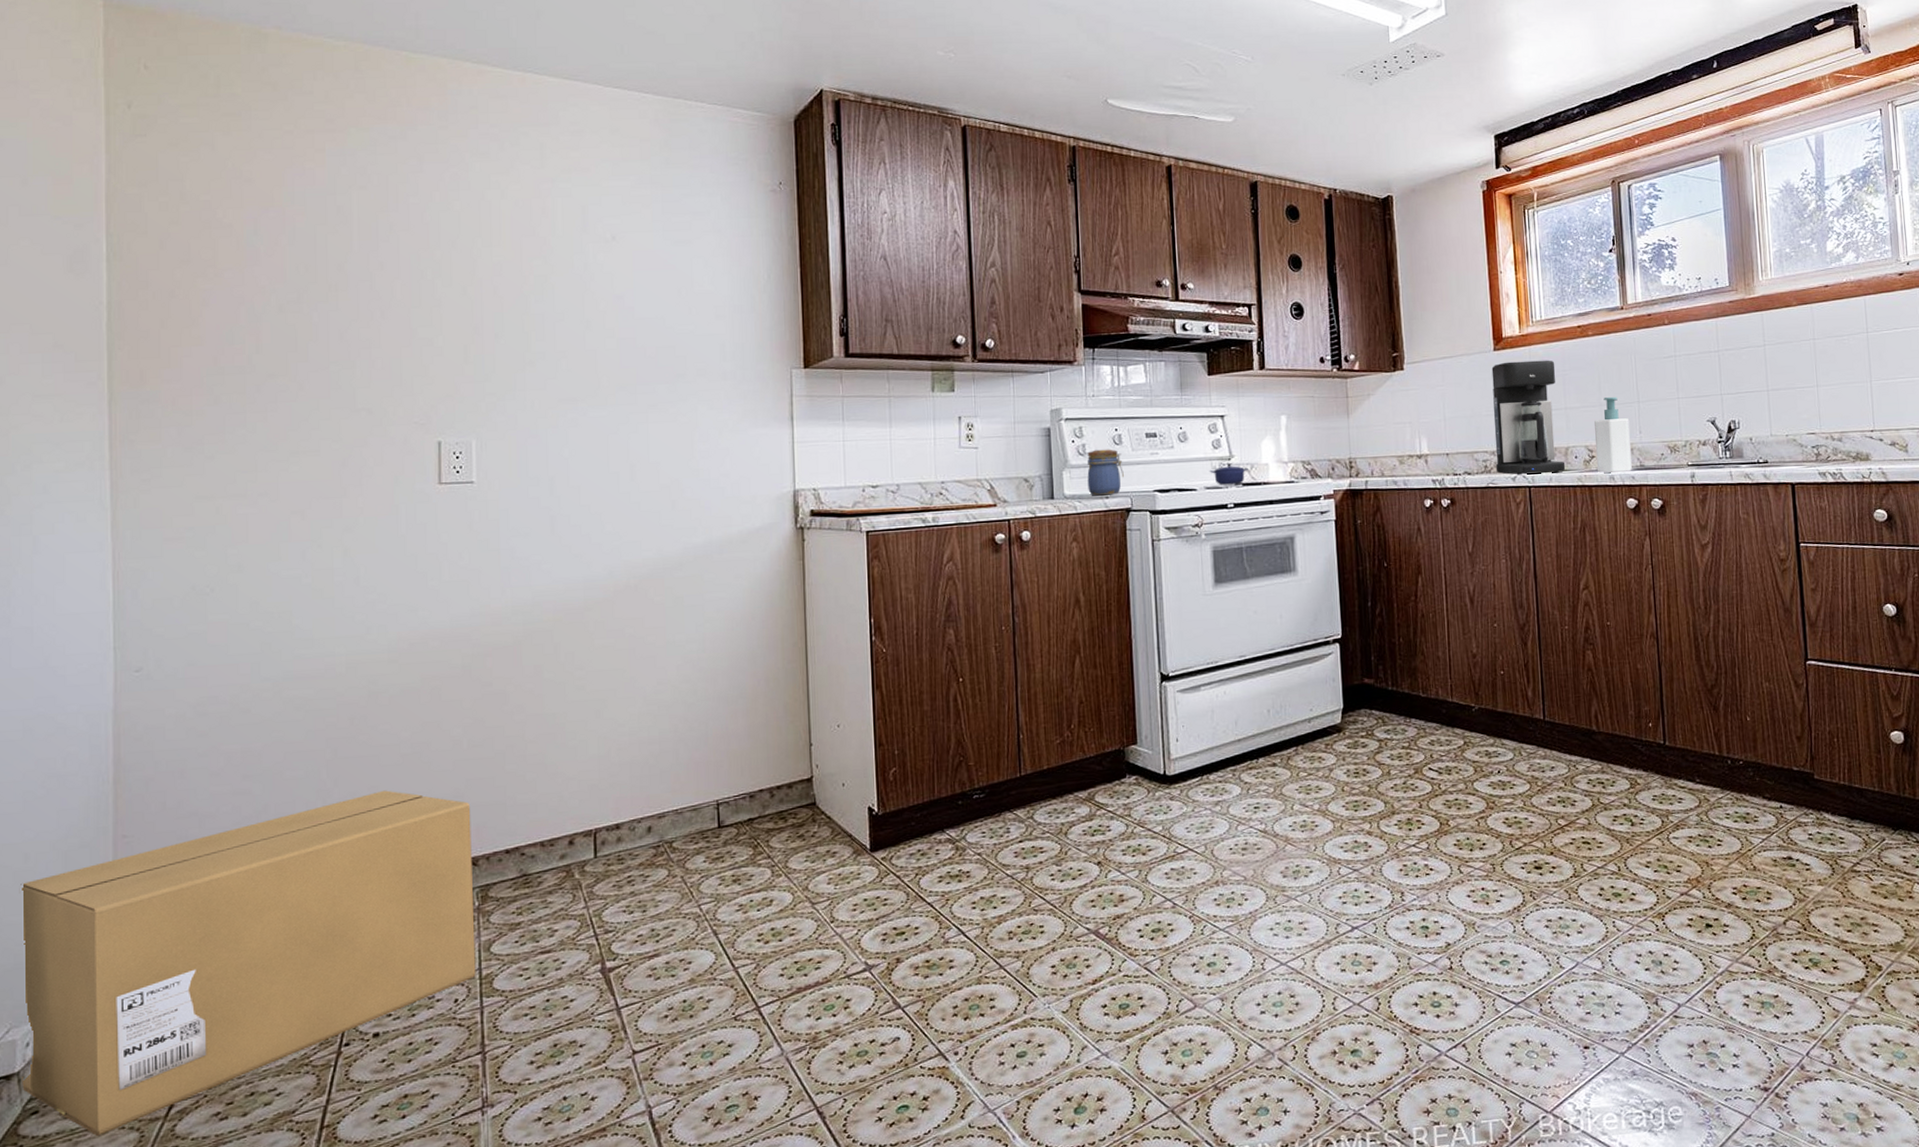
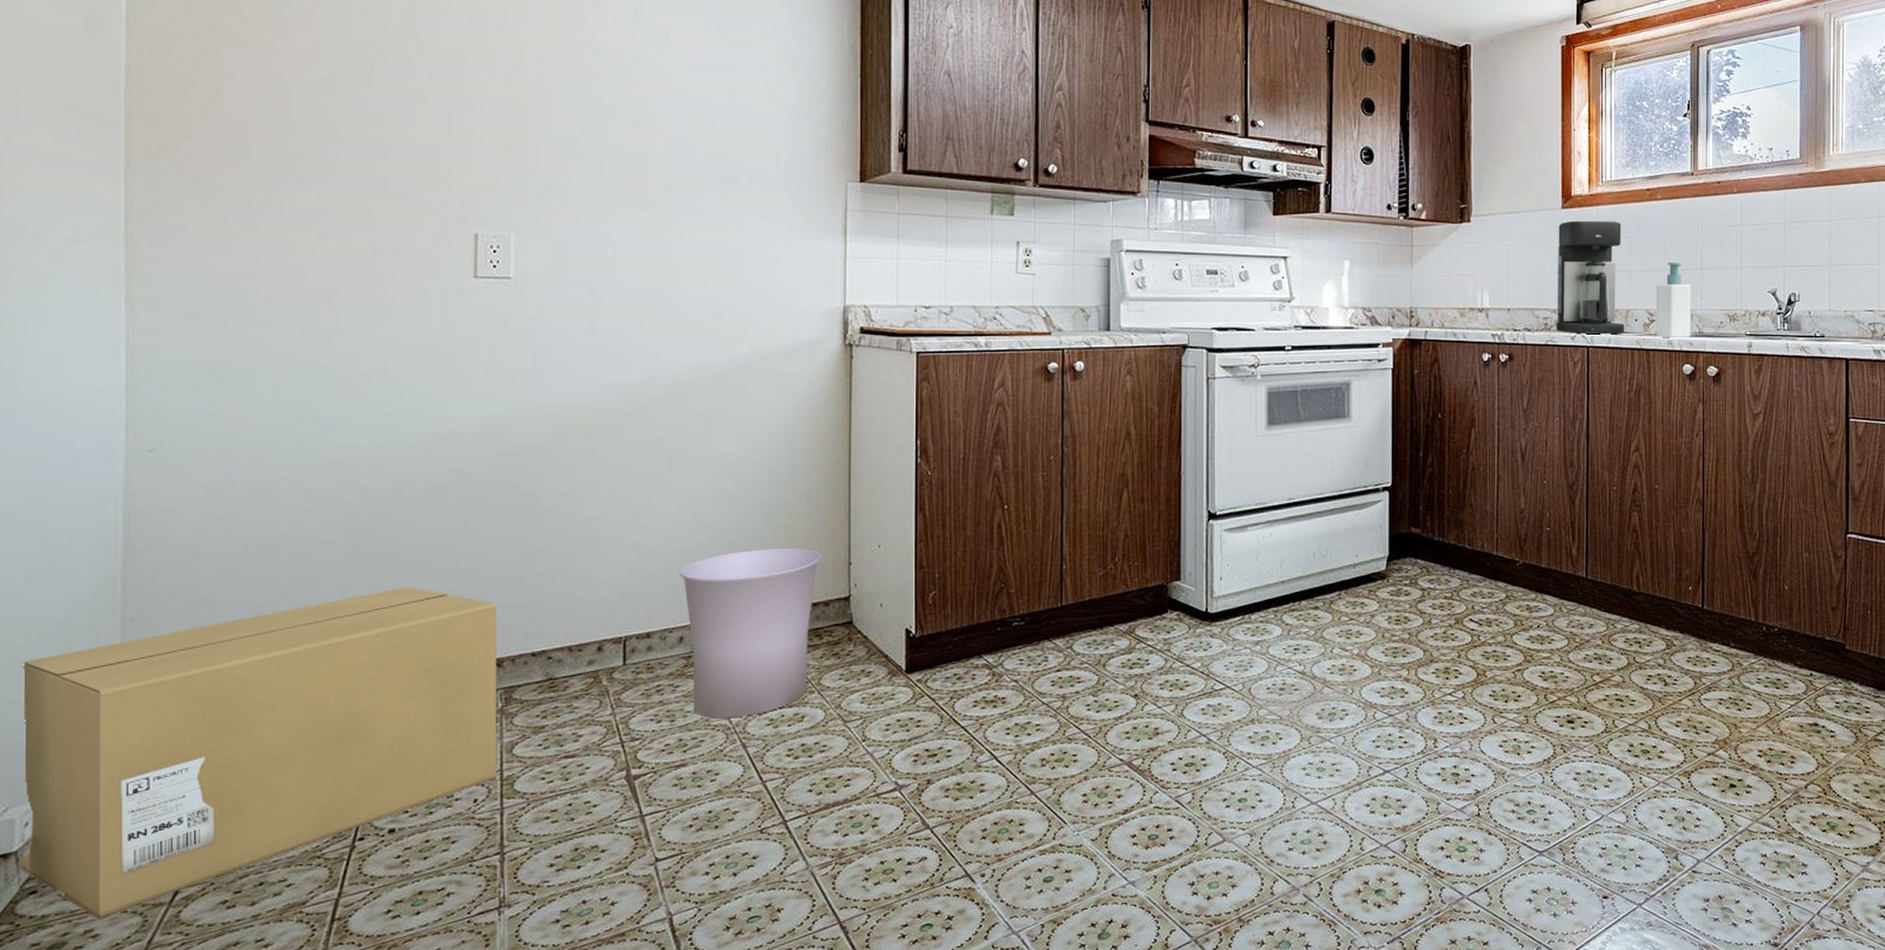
waste bin: none [646,732,783,907] -> present [680,548,821,719]
jar: present [1087,449,1124,496] -> none [1145,283,1182,330]
cooking pot: present [1209,462,1248,486] -> none [1268,304,1308,328]

